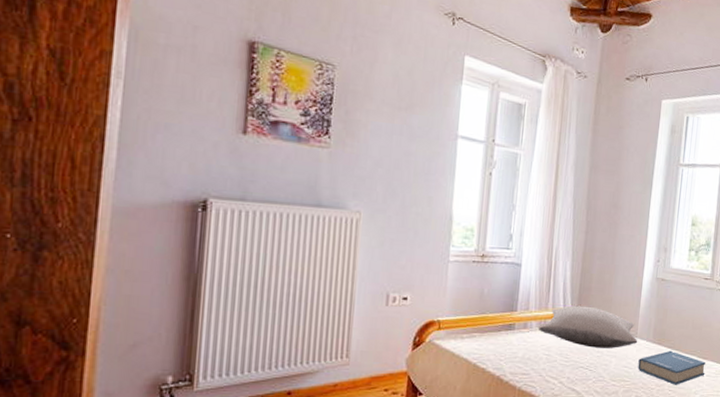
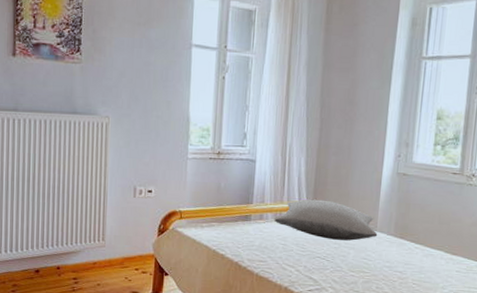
hardback book: present [638,350,705,385] -> none [378,244,455,279]

